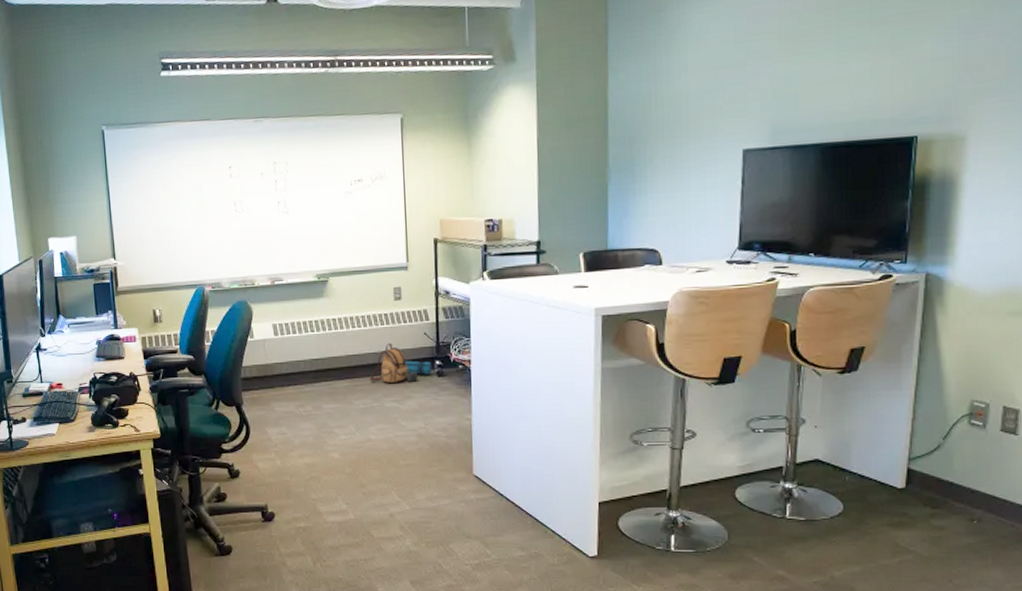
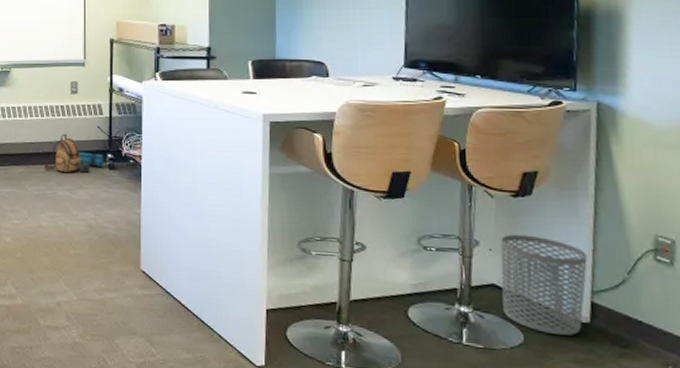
waste bin: none [825,409,907,503] -> present [500,234,588,336]

